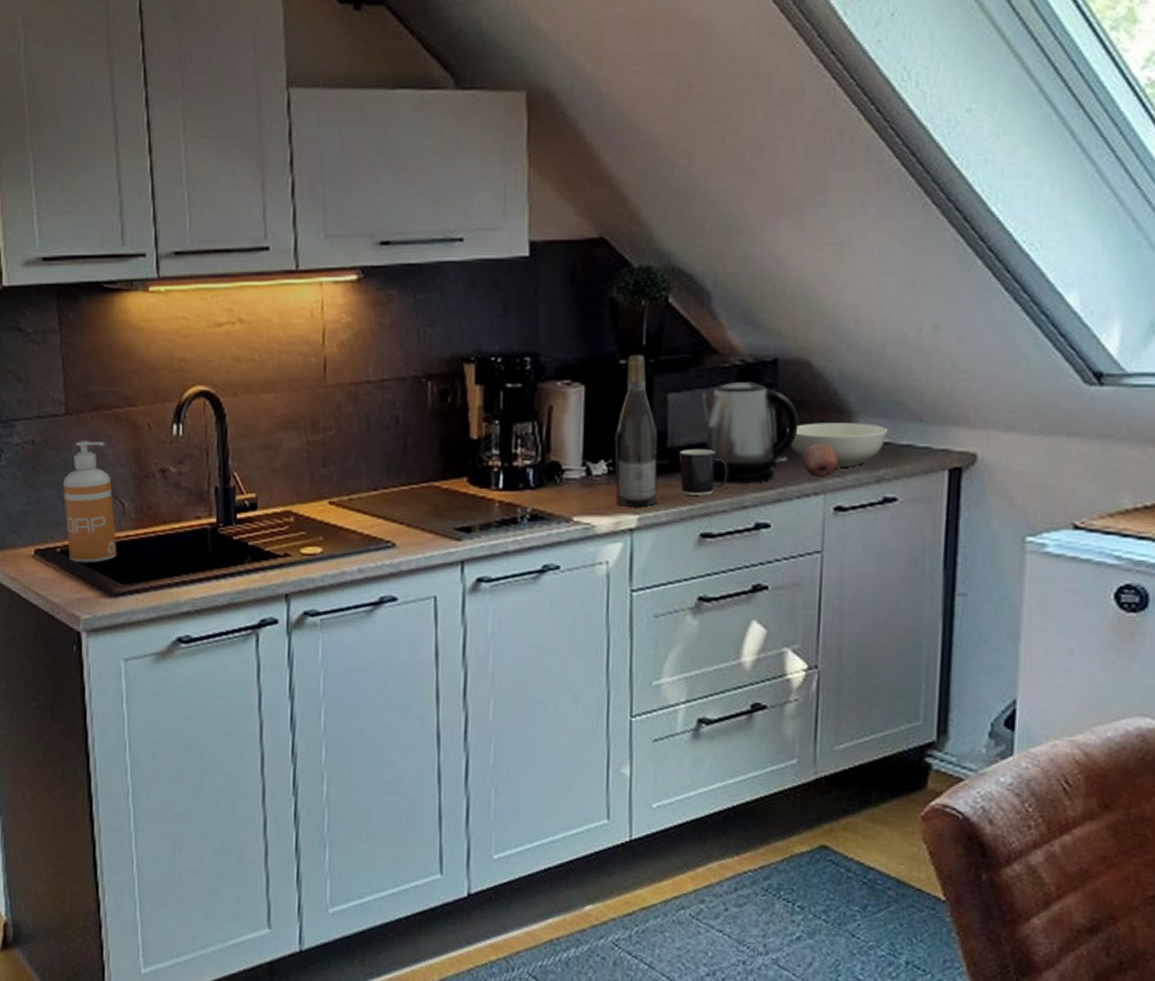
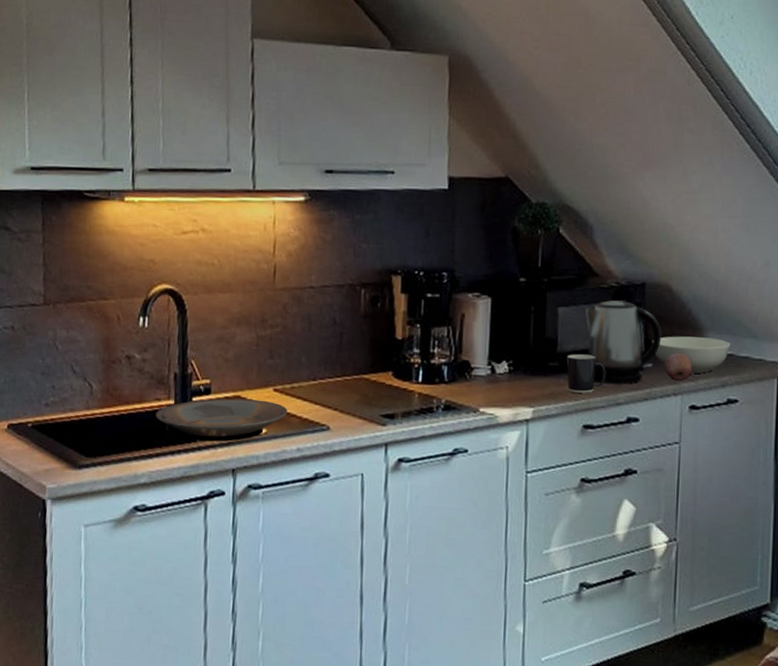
soap dispenser: present [62,441,118,564] -> none [37,328,84,438]
plate: none [196,514,346,564] -> present [156,398,288,442]
wine bottle: present [615,355,658,507] -> none [514,274,550,402]

